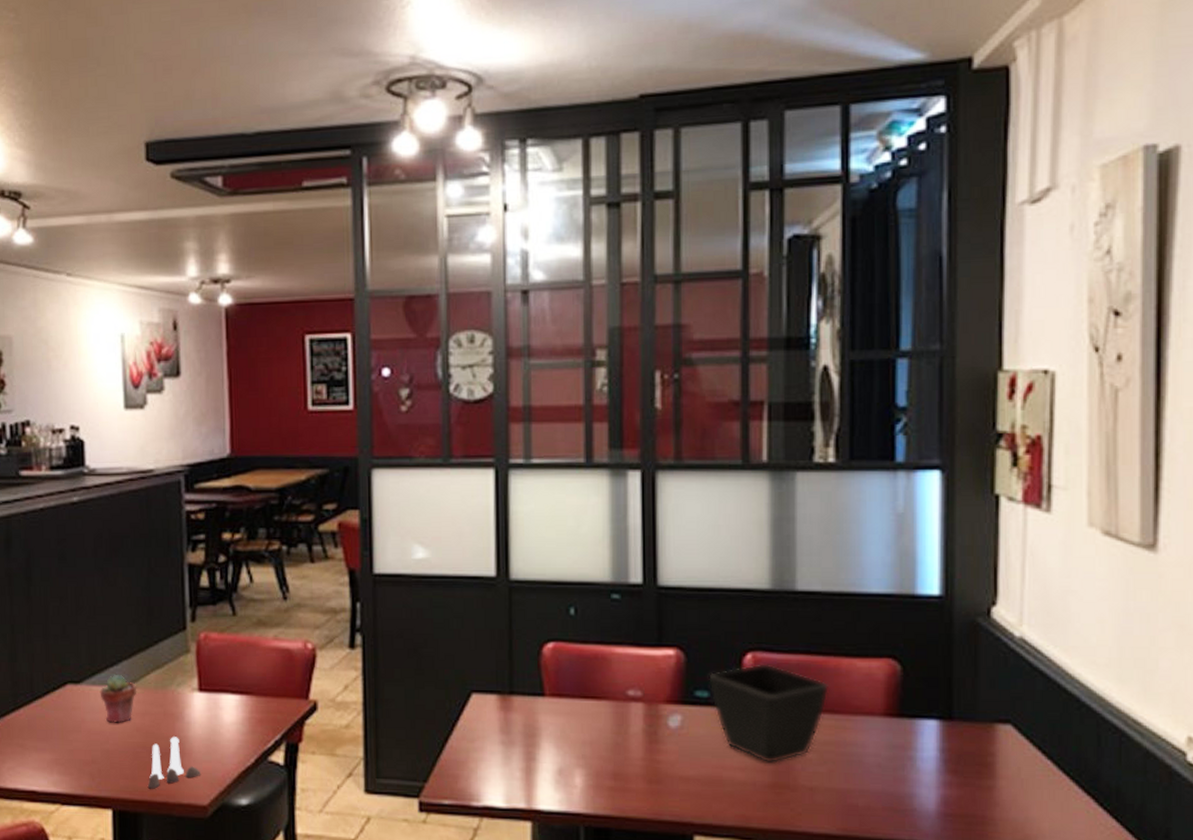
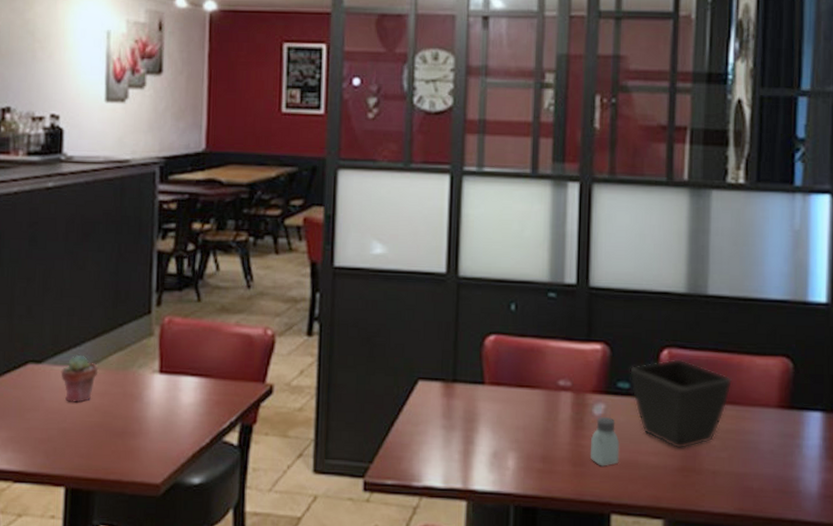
salt and pepper shaker set: present [148,737,200,789] -> none [103,416,156,468]
saltshaker: none [666,728,701,783] -> present [590,416,620,466]

